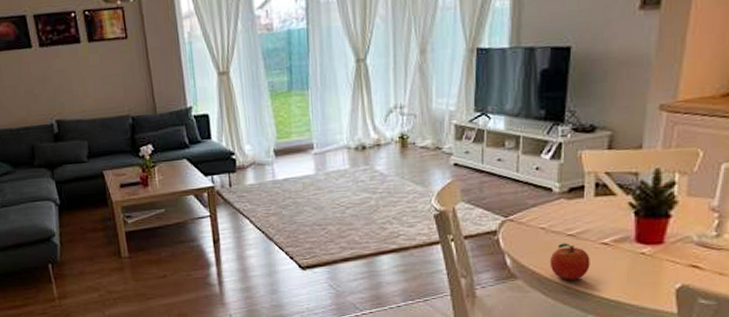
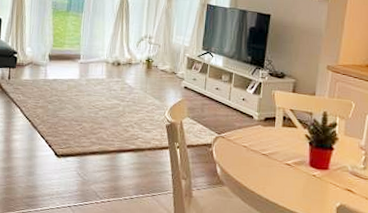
fruit: present [549,243,590,281] -> none [248,160,278,192]

